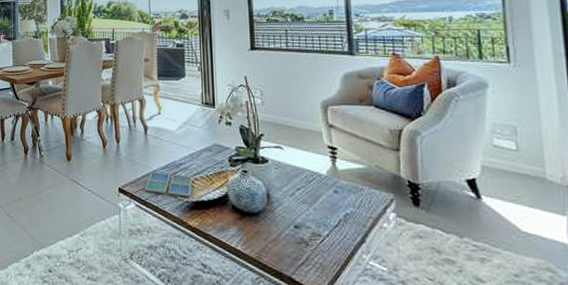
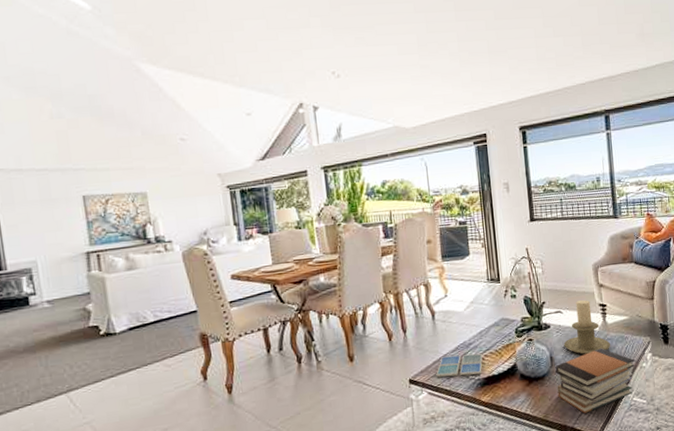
book stack: none [272,195,372,265] -> present [555,348,635,414]
candle holder: none [283,139,342,200] -> present [563,300,611,355]

